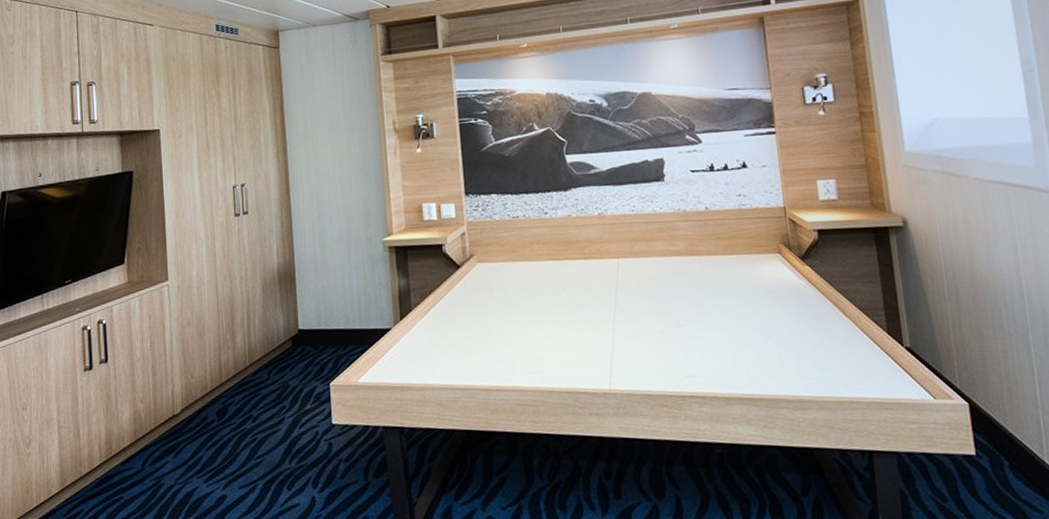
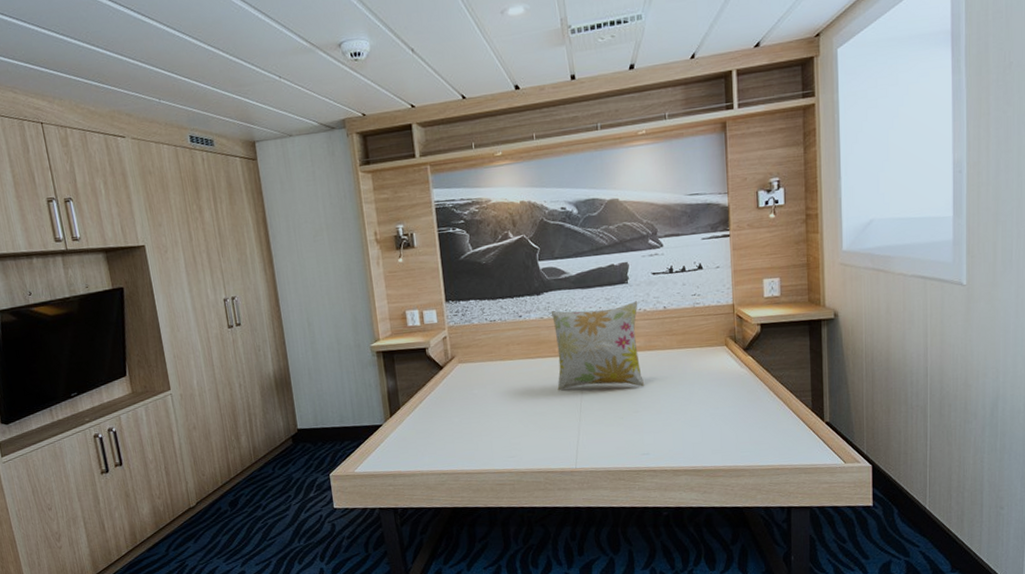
decorative pillow: none [579,200,686,297] -> present [550,301,644,390]

